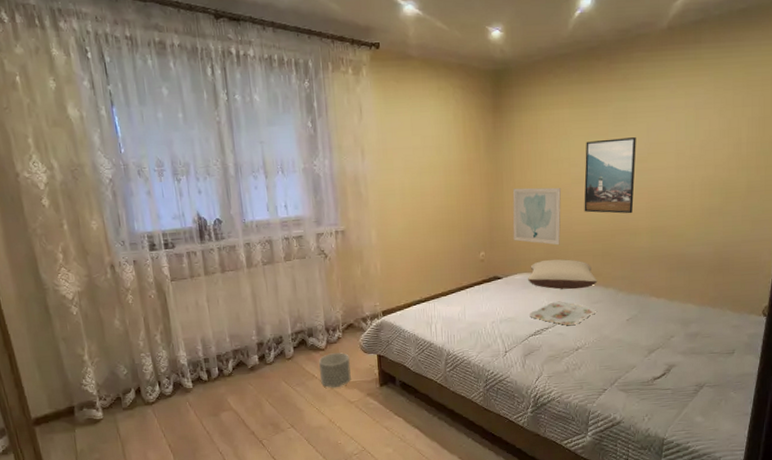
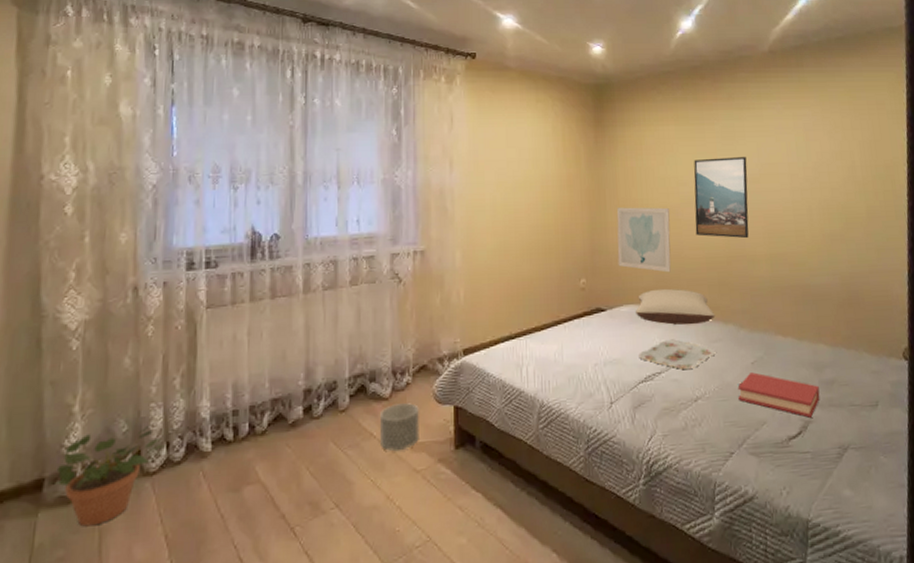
potted plant: none [81,369,157,439] -> present [55,424,165,527]
hardback book: none [613,327,684,363] -> present [737,372,820,418]

